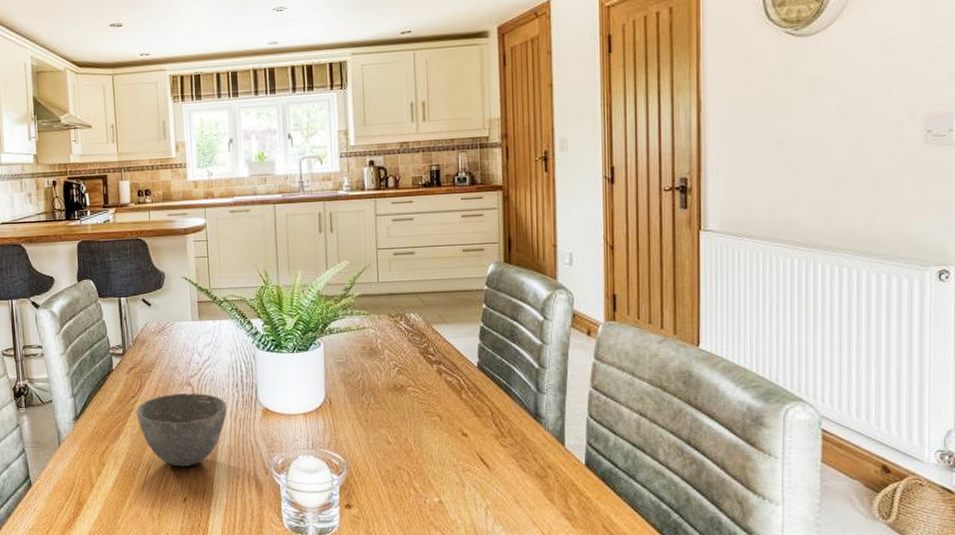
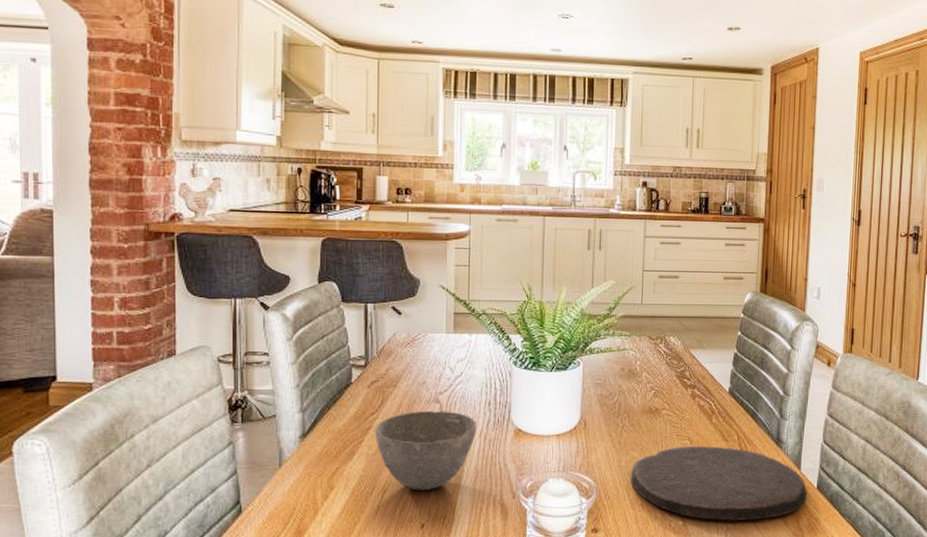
plate: none [380,422,575,499] -> present [630,446,808,521]

